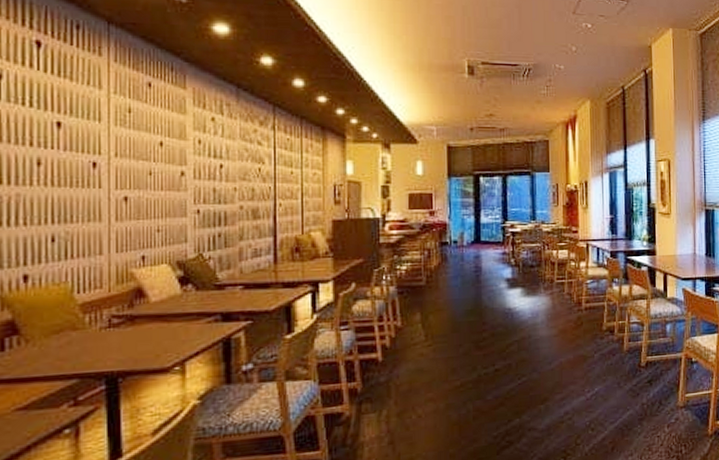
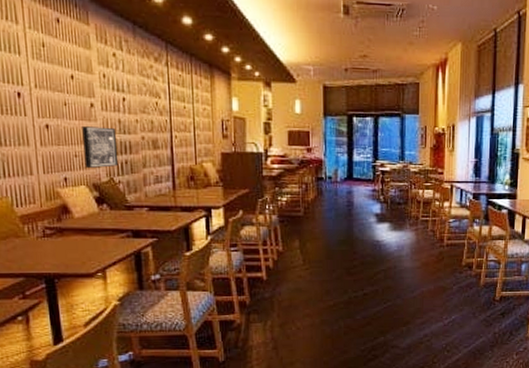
wall art: none [168,197,210,243] -> present [82,126,119,168]

